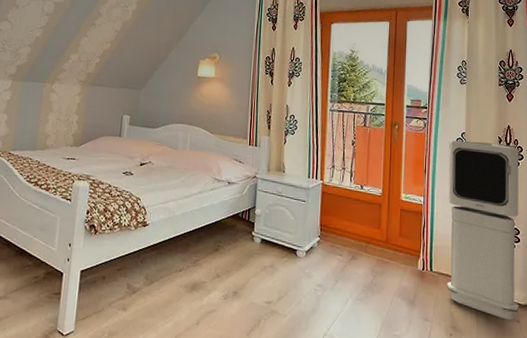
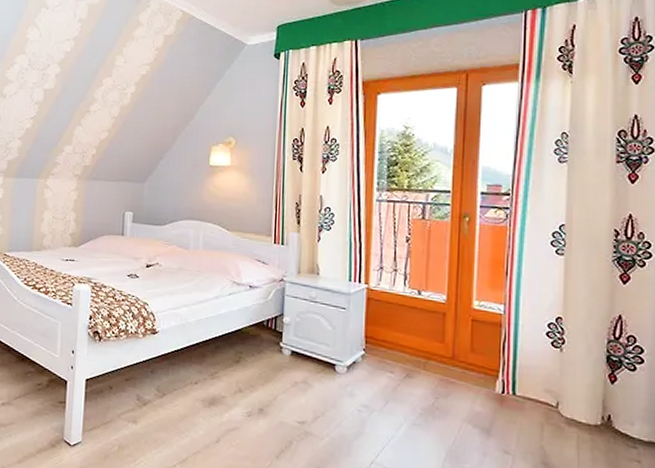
air purifier: present [446,140,519,320] -> none [535,234,644,460]

